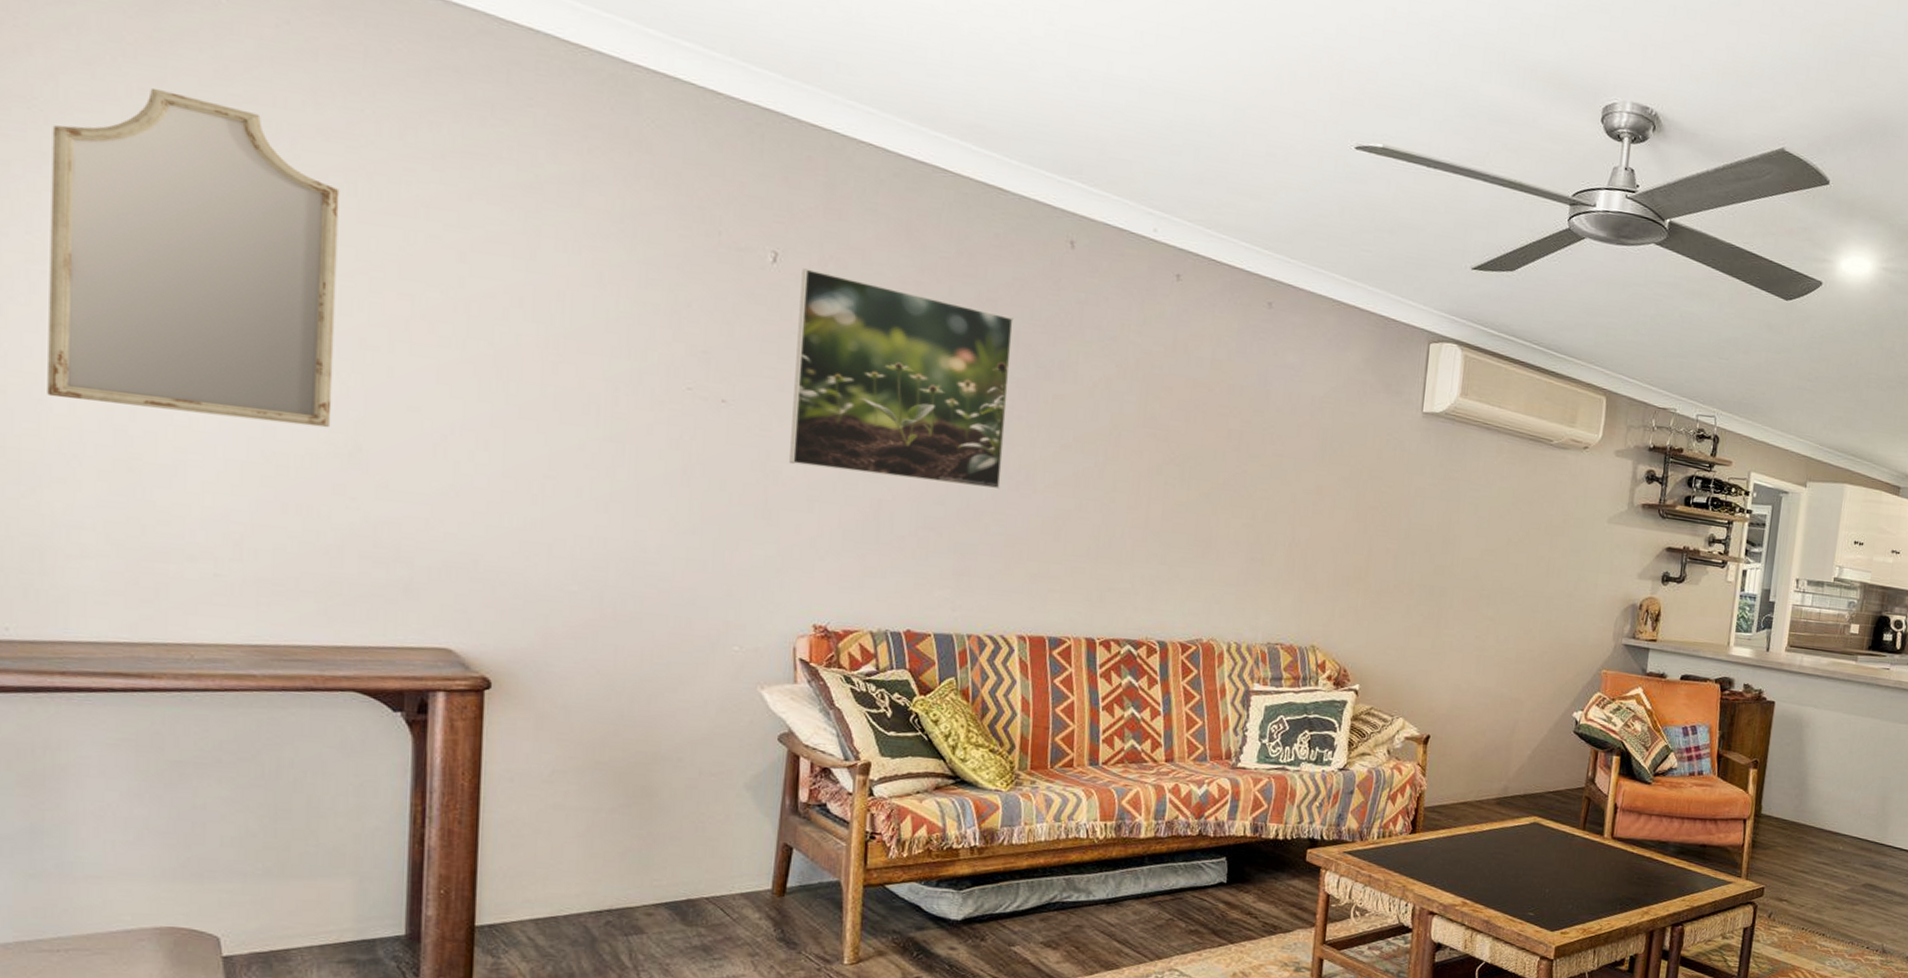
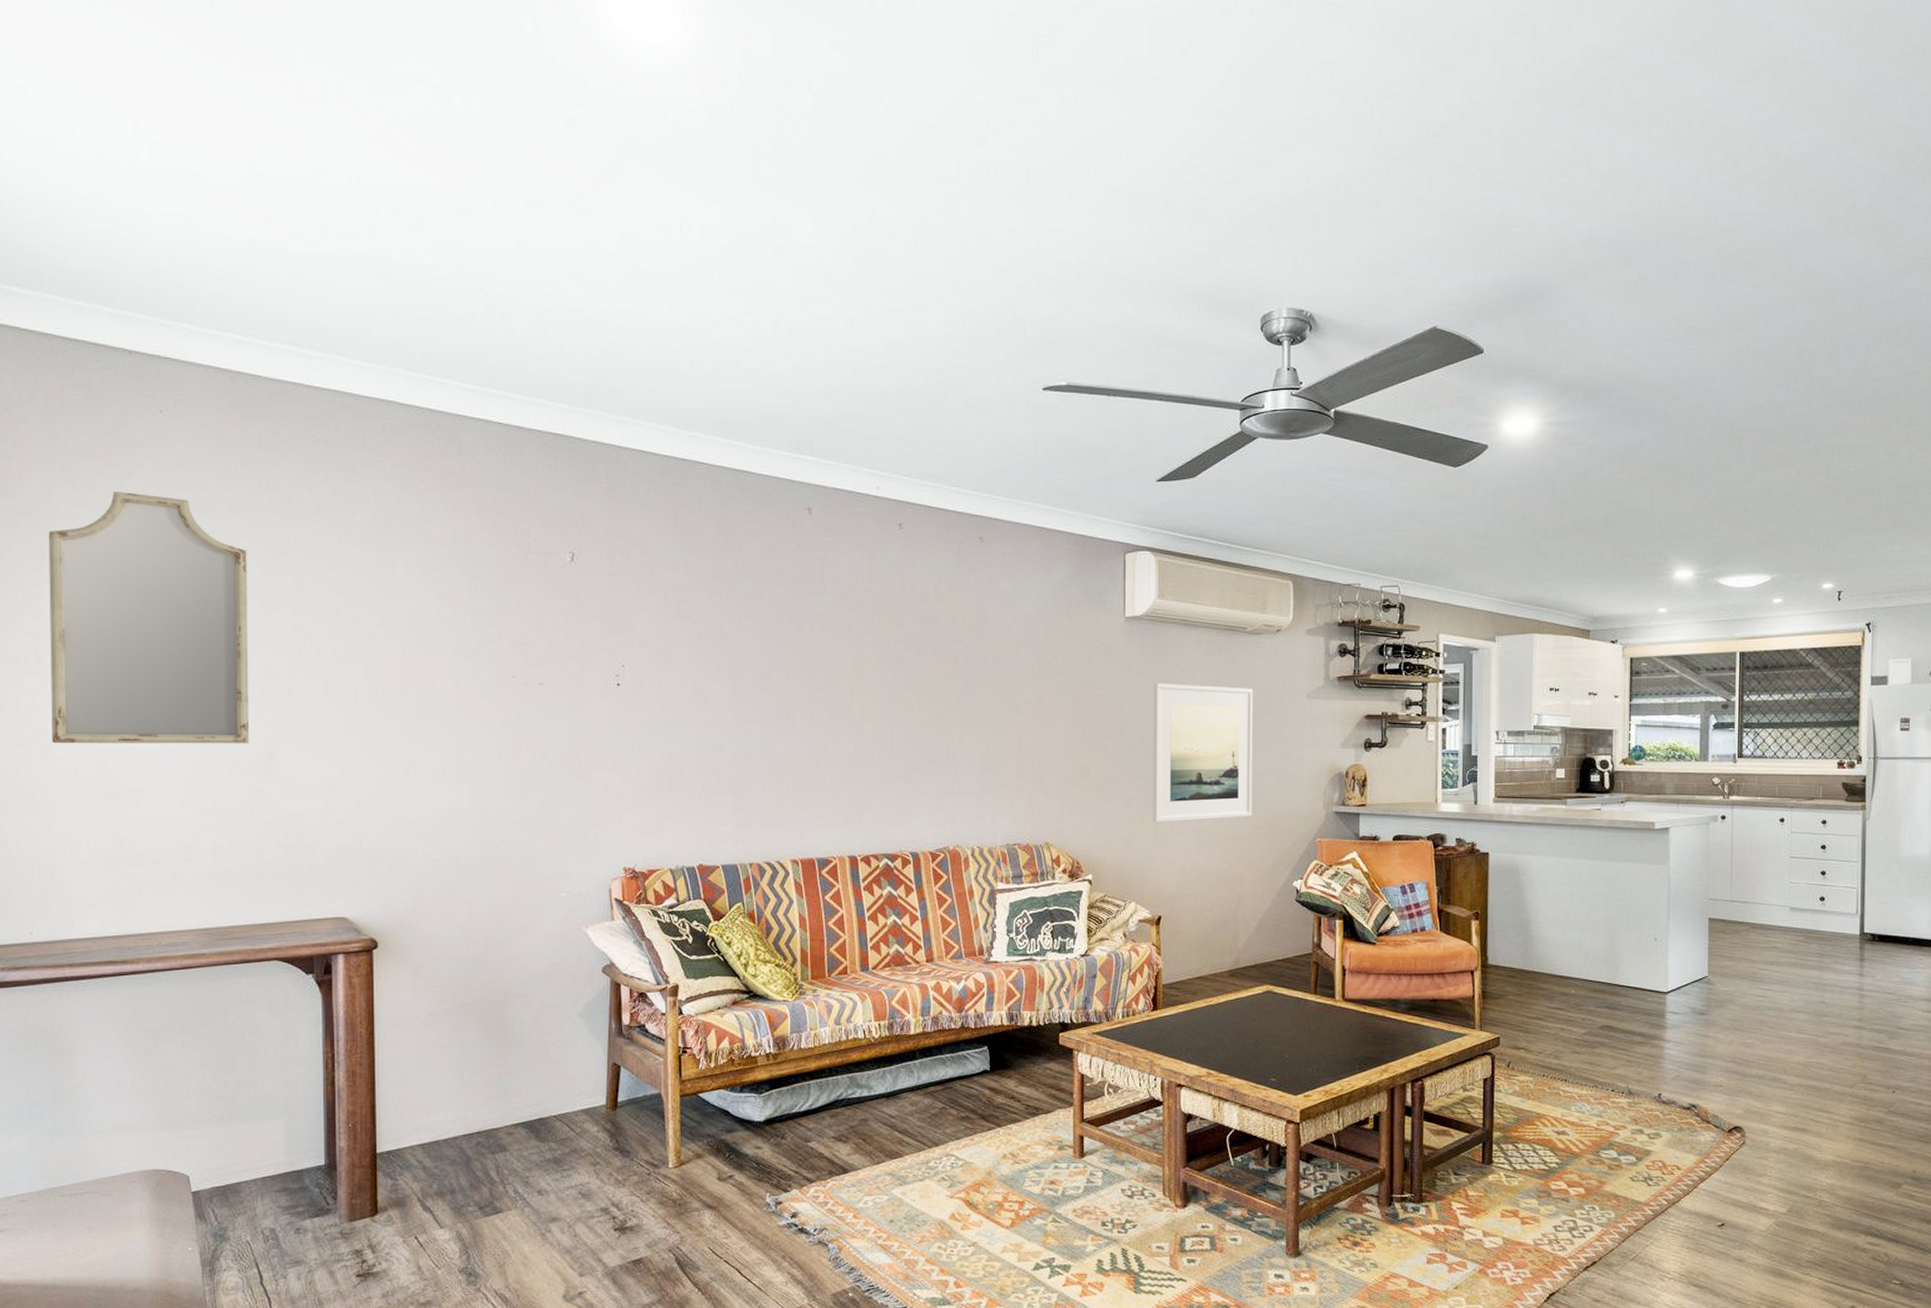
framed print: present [789,268,1014,490] -> none [594,563,767,732]
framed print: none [1431,487,1553,641] -> present [1153,683,1253,823]

